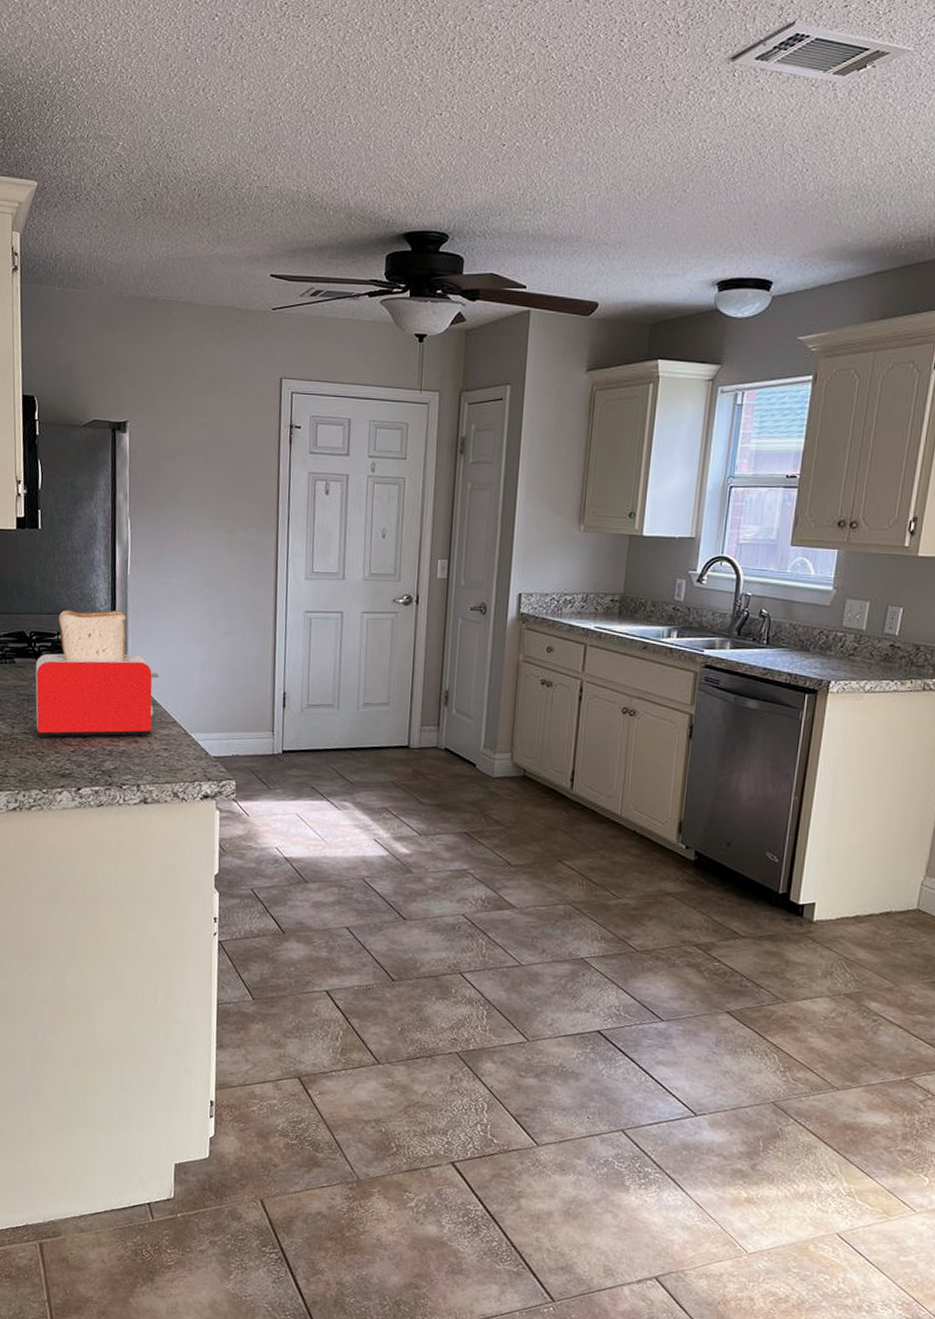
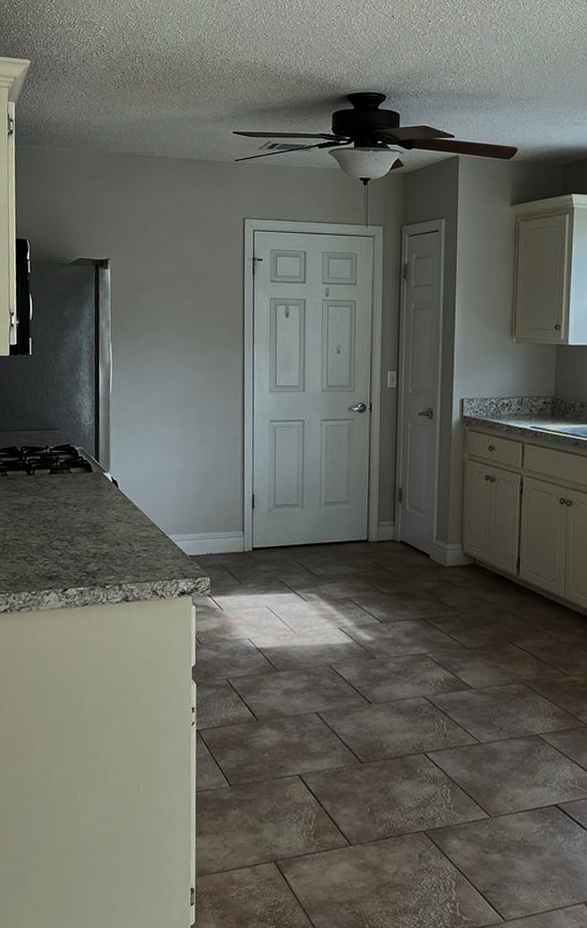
toaster: present [35,609,159,739] -> none [25,424,139,544]

